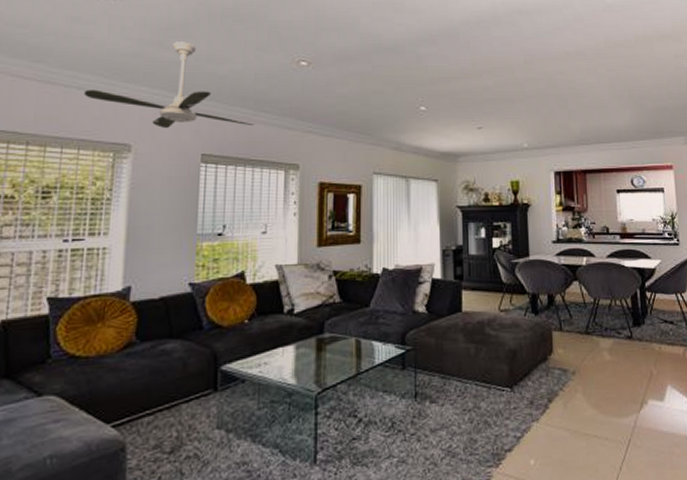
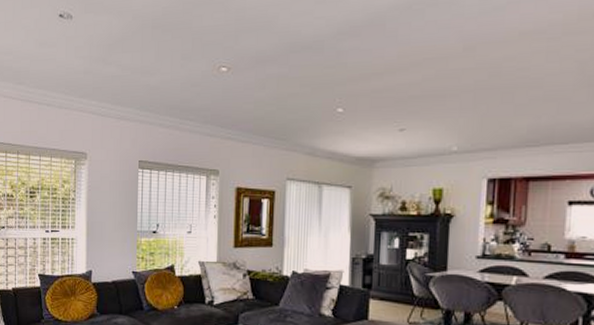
ceiling fan: present [84,41,254,128] -> none [52,56,180,137]

